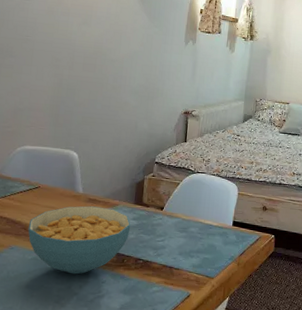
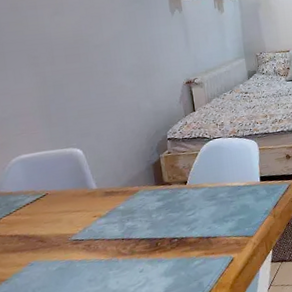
cereal bowl: present [28,206,131,275] -> none [44,196,157,274]

